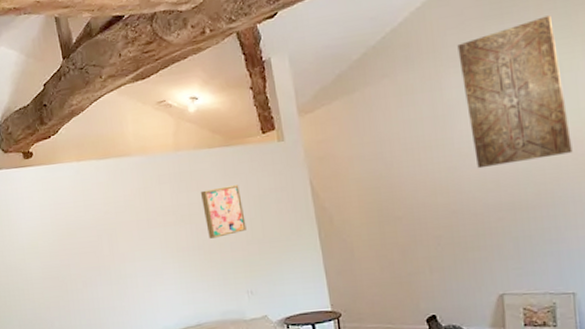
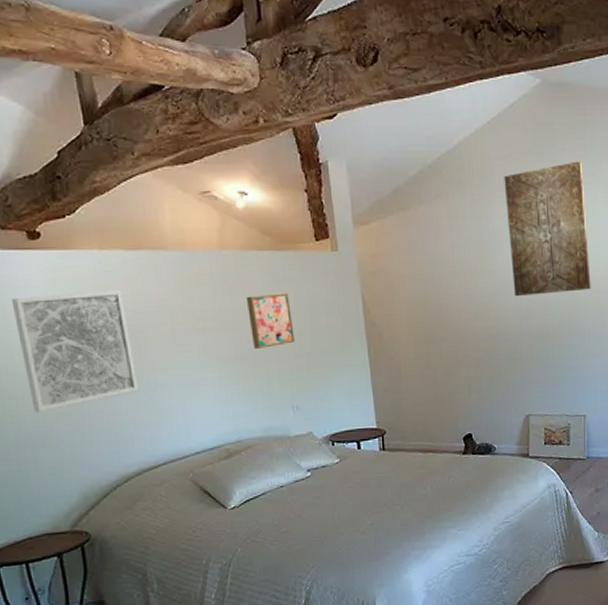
wall art: none [13,194,112,302] -> present [11,290,139,413]

